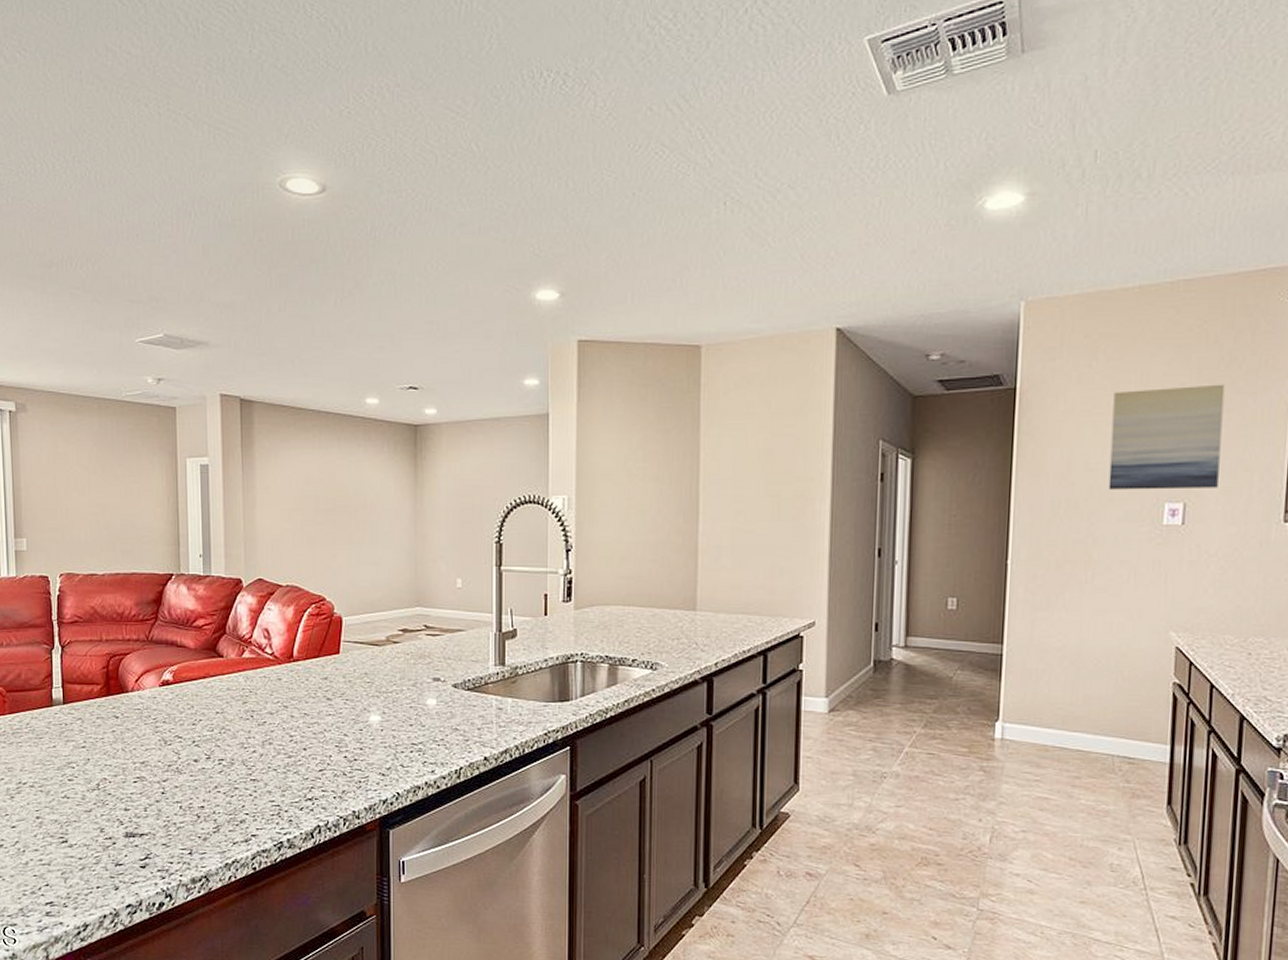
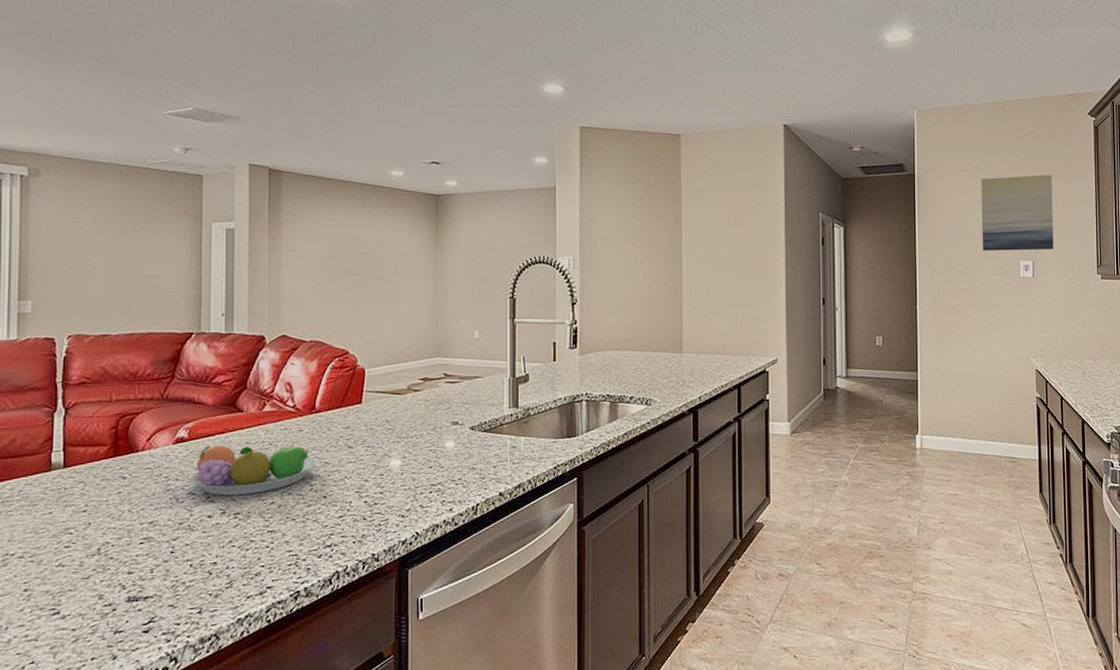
fruit bowl: none [176,690,296,742] -> present [189,445,317,496]

